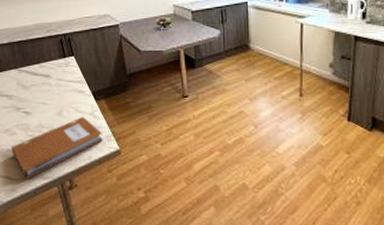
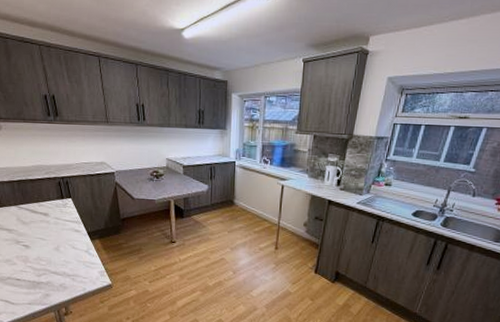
notebook: present [11,116,103,180] -> none [11,253,97,305]

